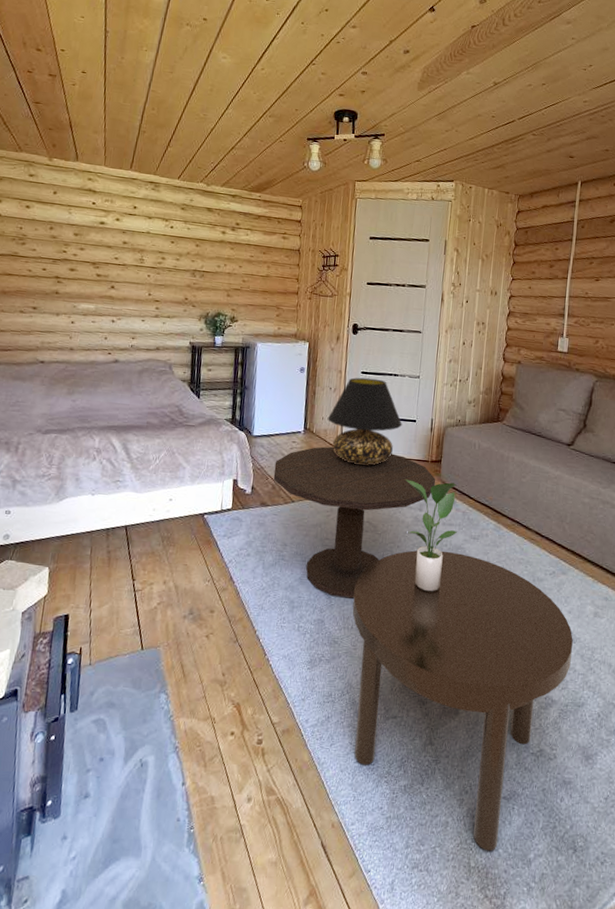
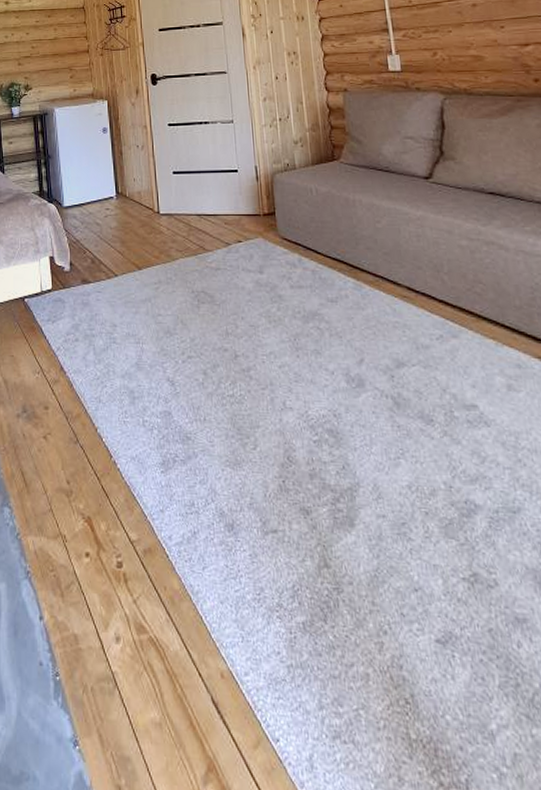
side table: present [273,446,436,599] -> none [90,209,274,384]
table lamp: present [328,377,402,465] -> none [140,129,223,226]
side table: present [352,550,573,851] -> none [199,319,491,718]
potted plant: present [405,479,457,592] -> none [237,237,309,371]

